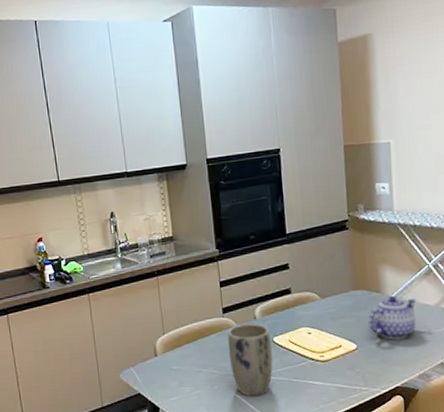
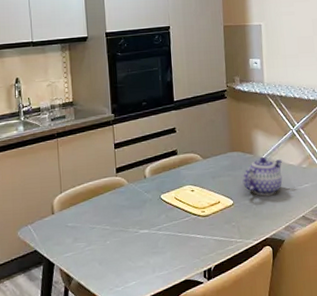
plant pot: present [228,324,273,397] -> none [120,182,160,251]

